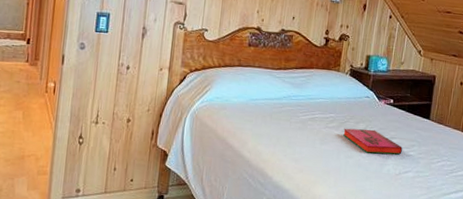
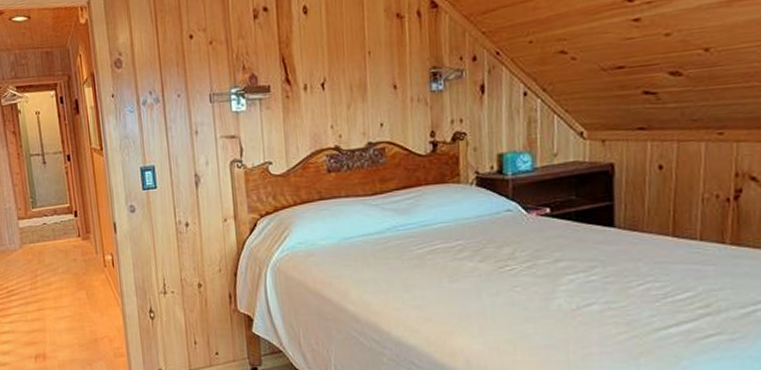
hardback book: present [343,128,402,155] -> none [480,253,577,286]

